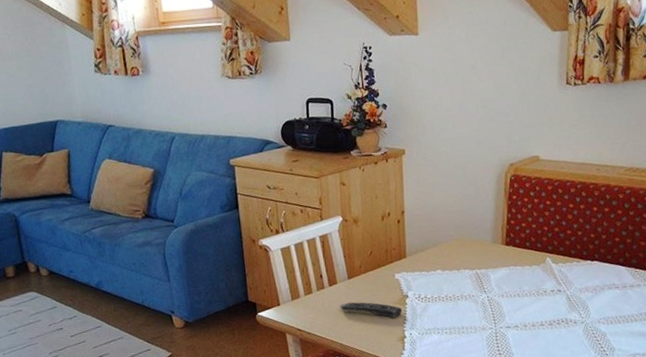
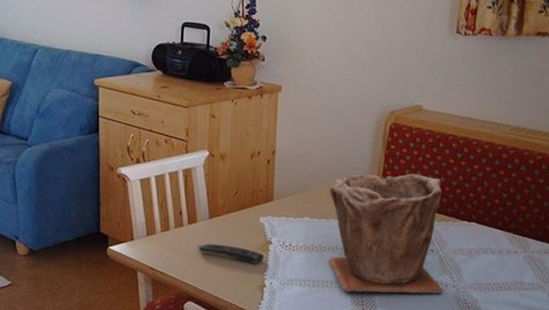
plant pot: none [457,220,572,336] -> present [328,174,443,294]

